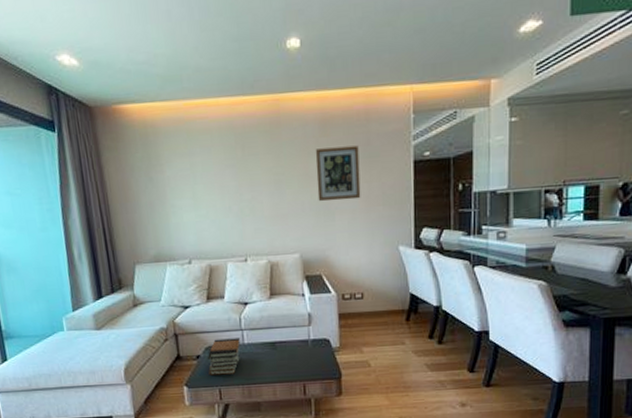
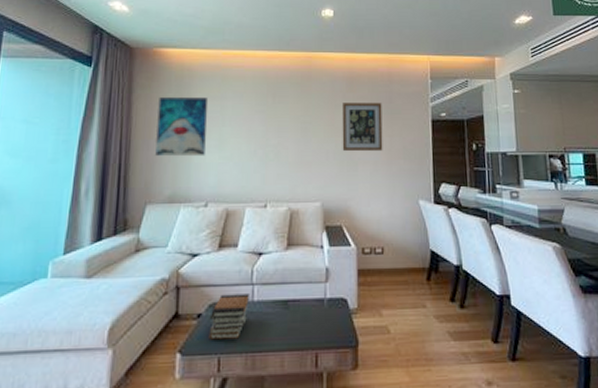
wall art: none [127,155,182,218] -> present [155,96,209,157]

